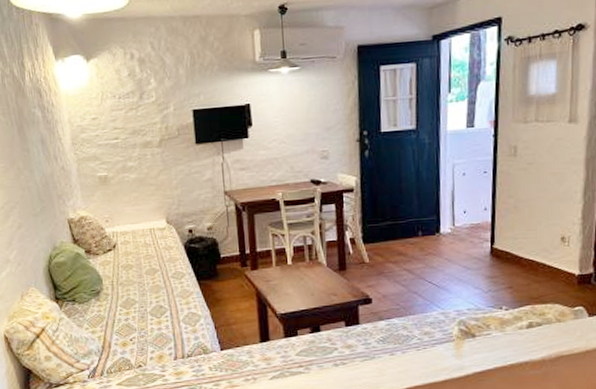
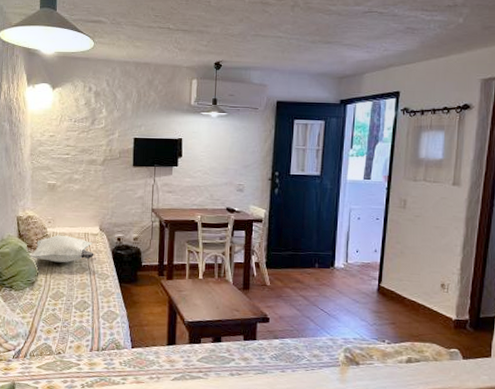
cushion: none [91,234,164,267] -> present [30,235,94,263]

